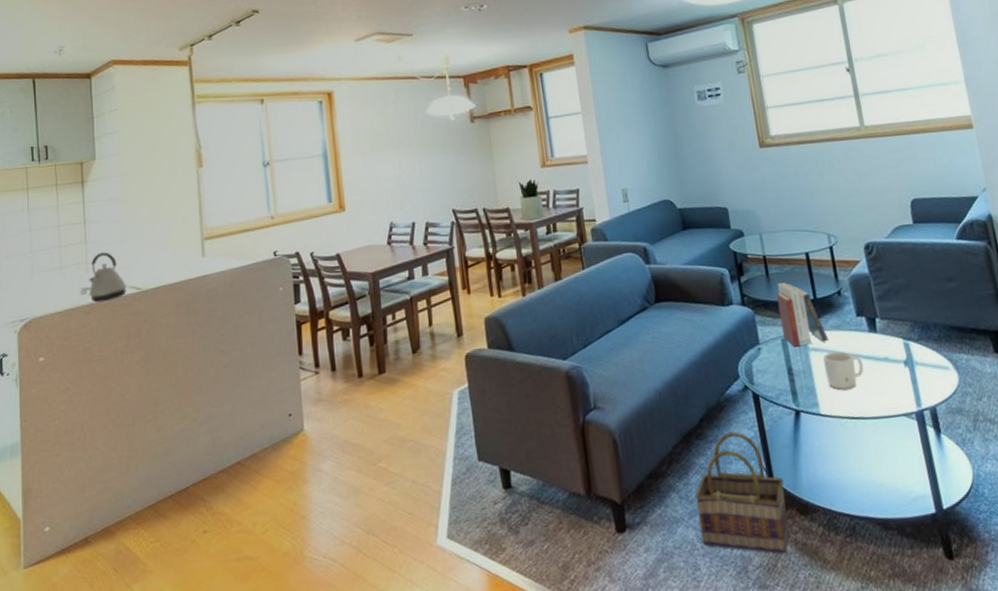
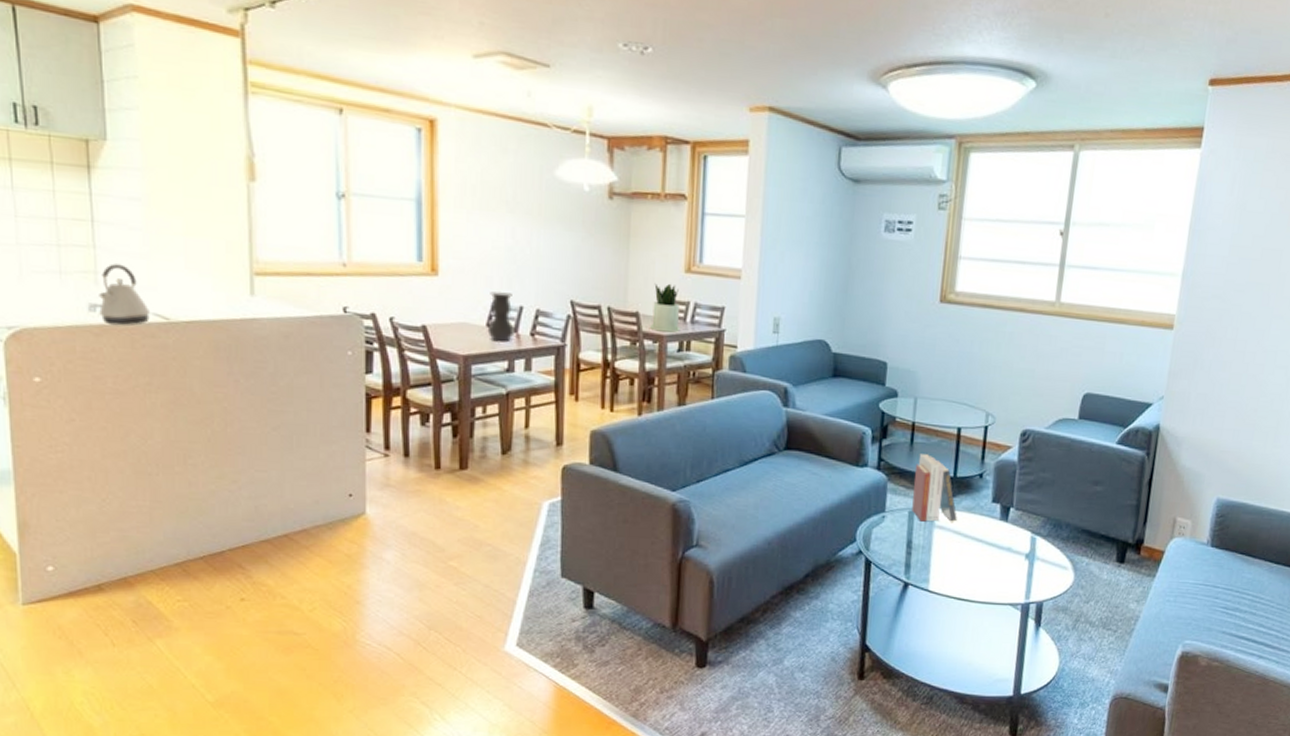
vase: none [387,213,410,256] -> present [487,291,514,343]
basket: present [694,431,789,554] -> none [780,591,875,710]
mug: present [823,351,864,390] -> none [944,533,985,571]

